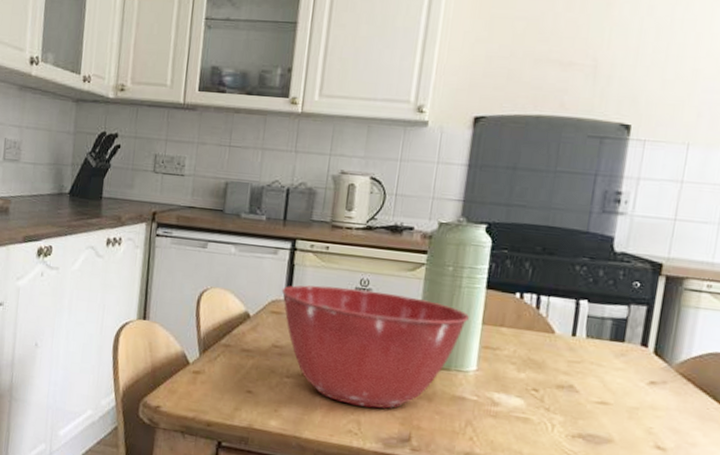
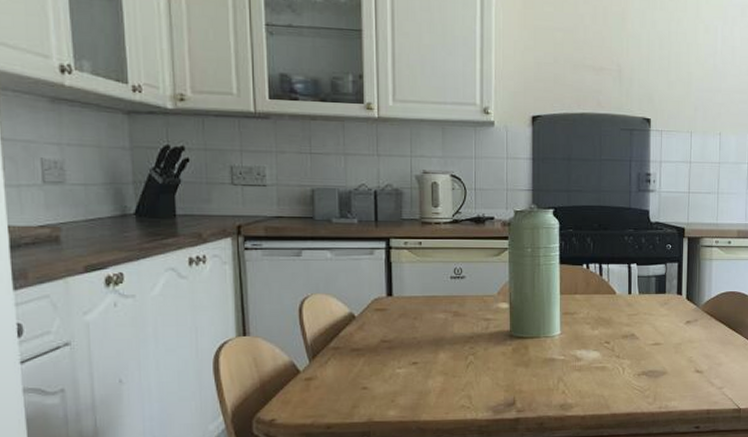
mixing bowl: present [281,285,469,409] -> none [382,278,549,382]

